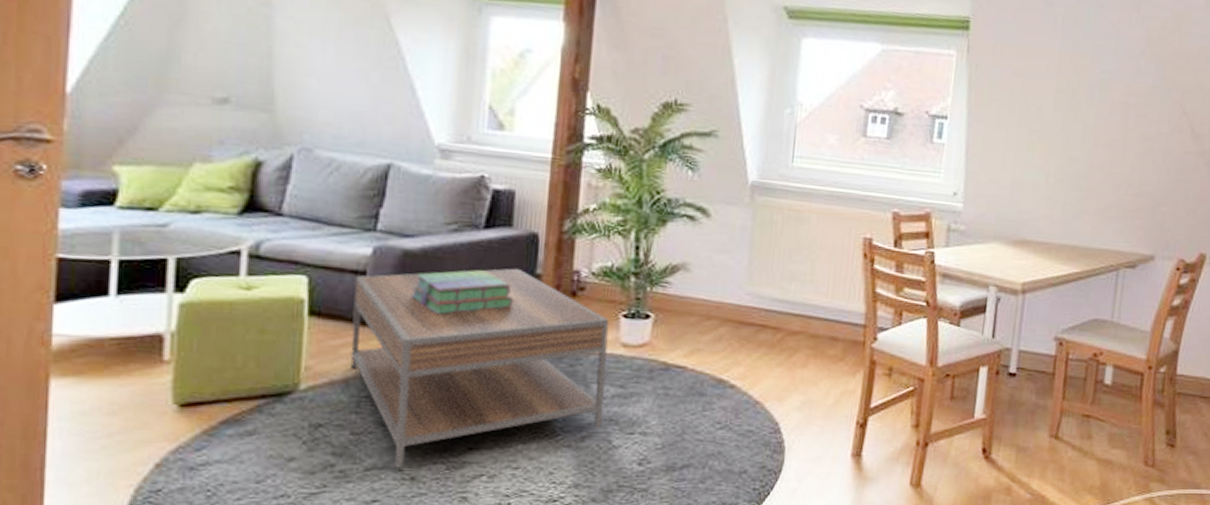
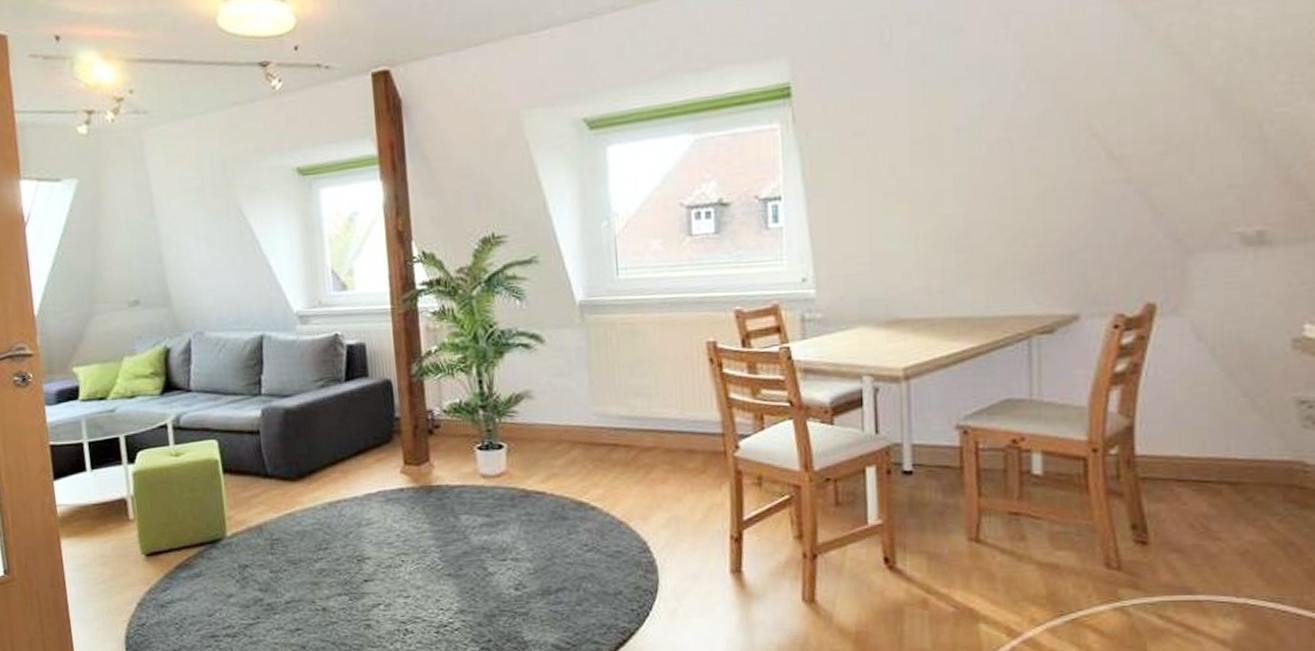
coffee table: present [350,268,610,468] -> none [252,414,476,600]
stack of books: present [410,270,513,314] -> none [296,419,380,462]

